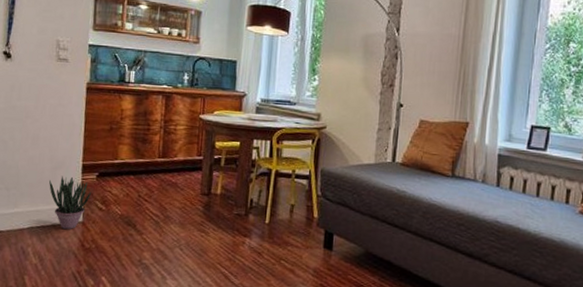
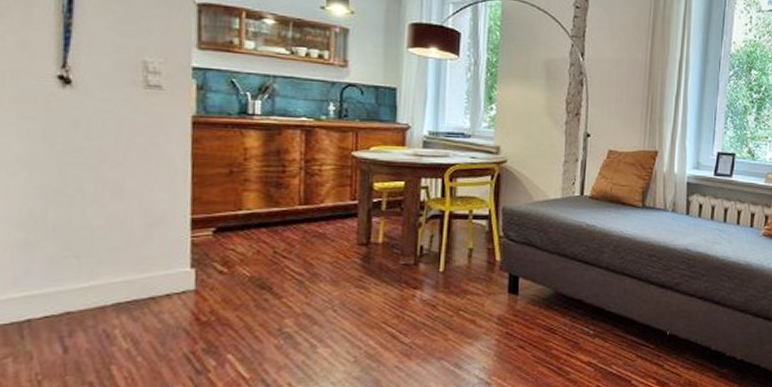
potted plant: present [49,175,91,230] -> none [142,234,206,302]

